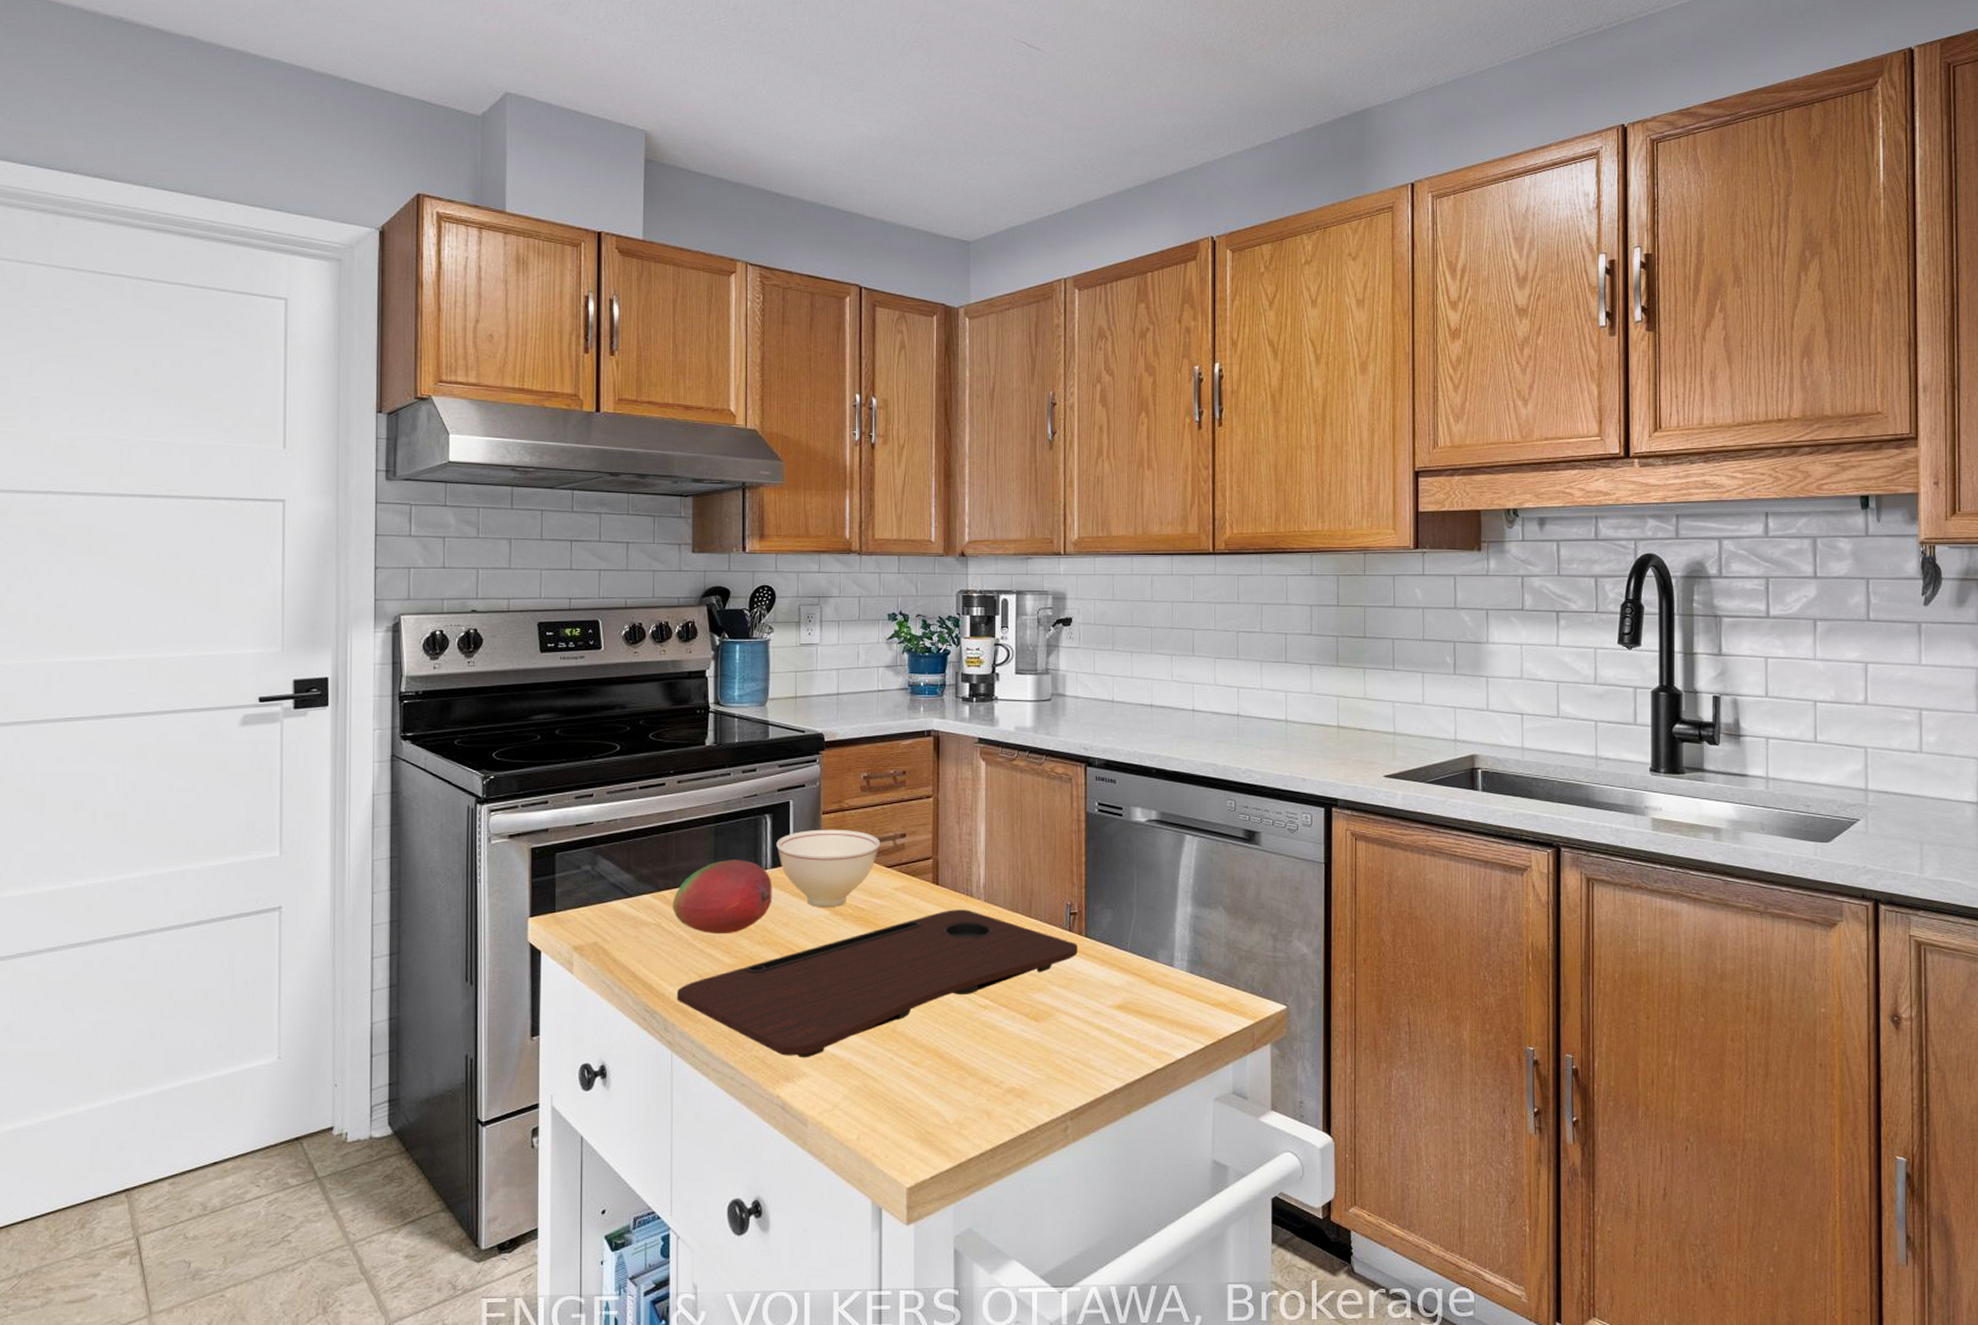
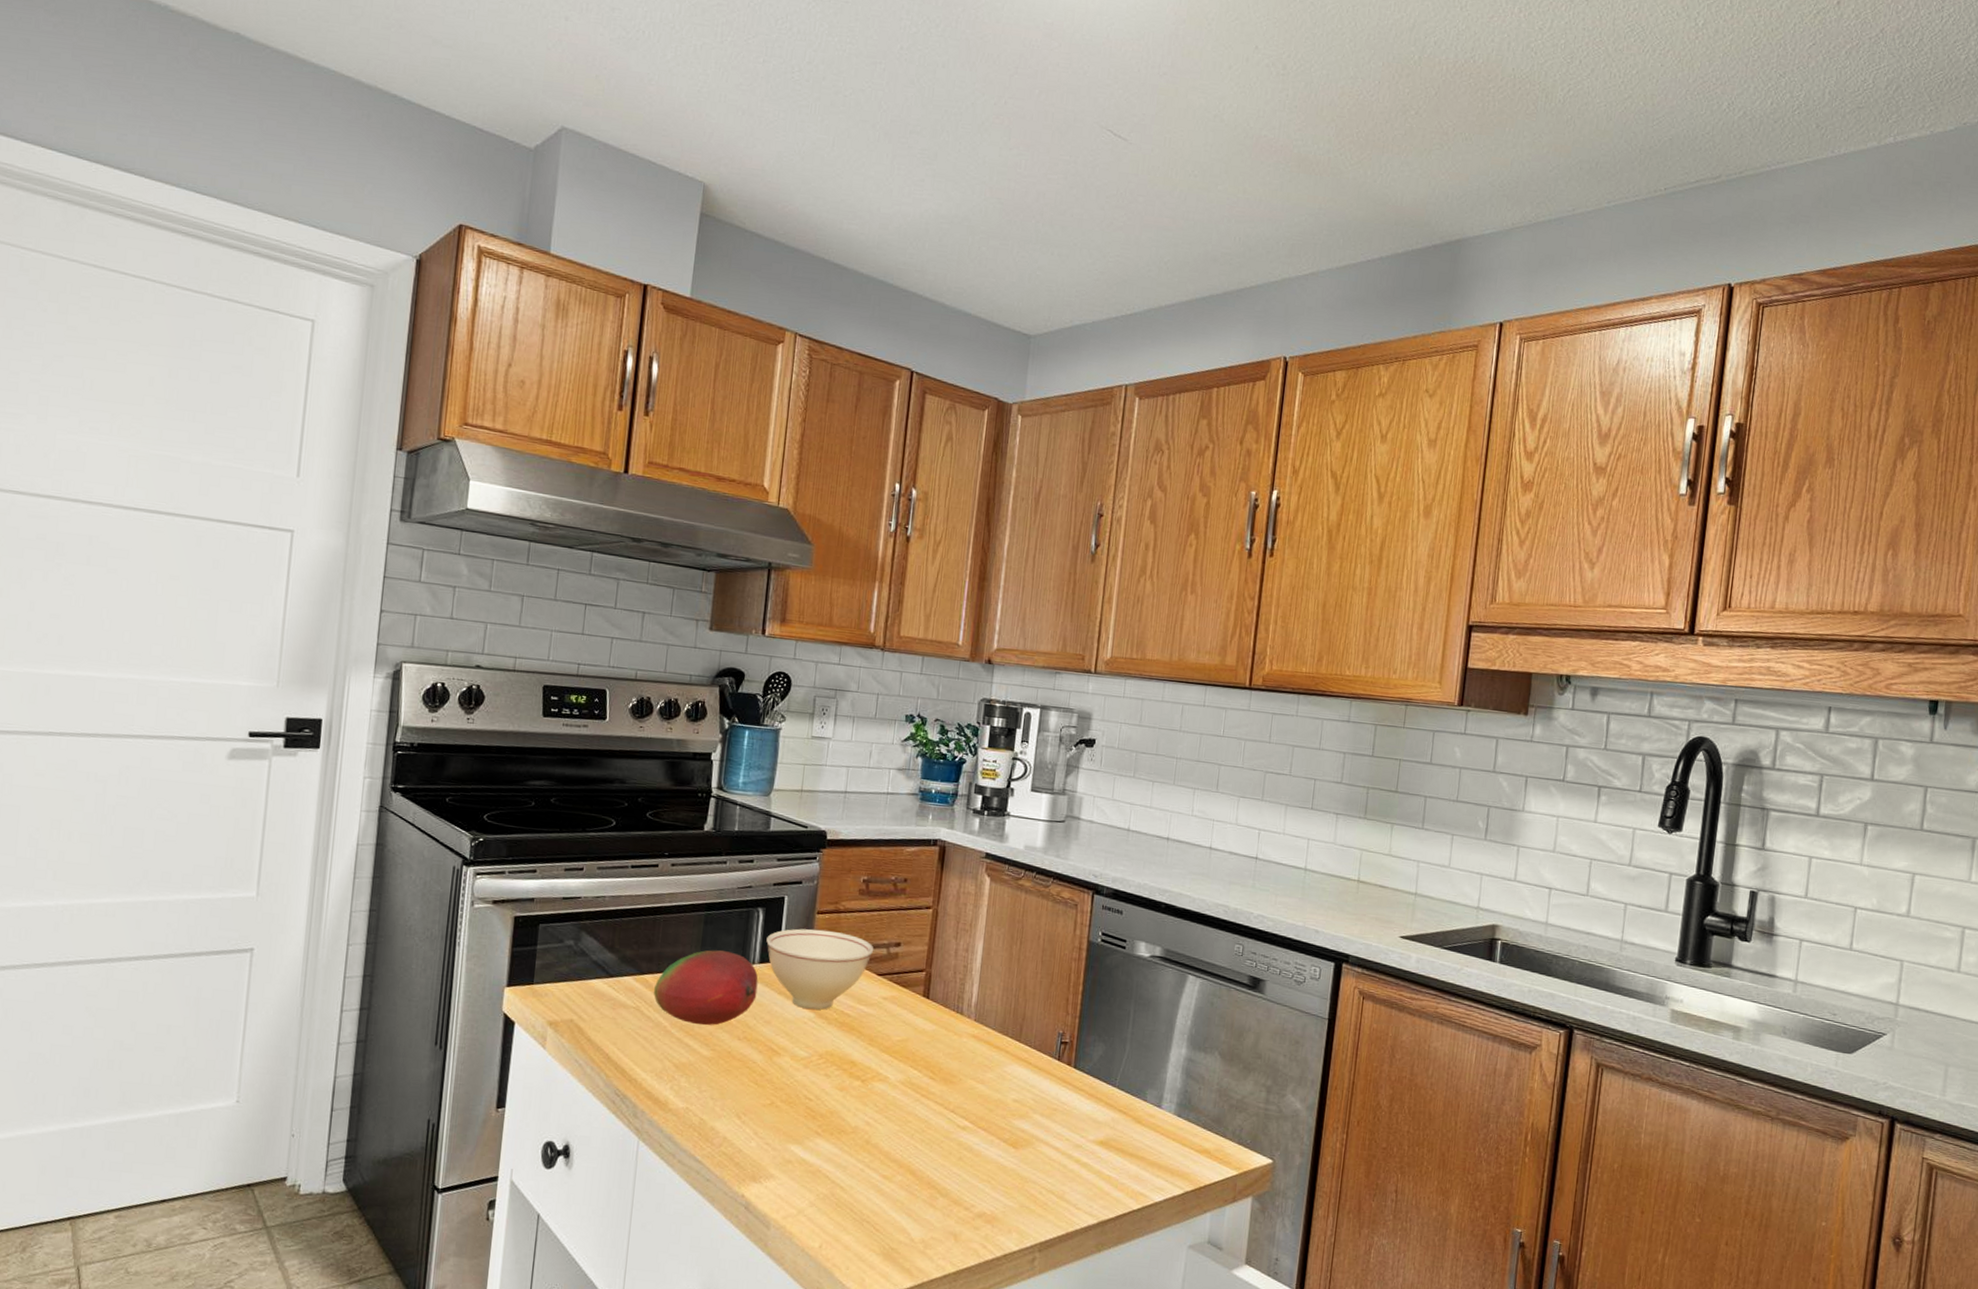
cutting board: present [676,909,1078,1058] -> none [648,1025,1065,1160]

